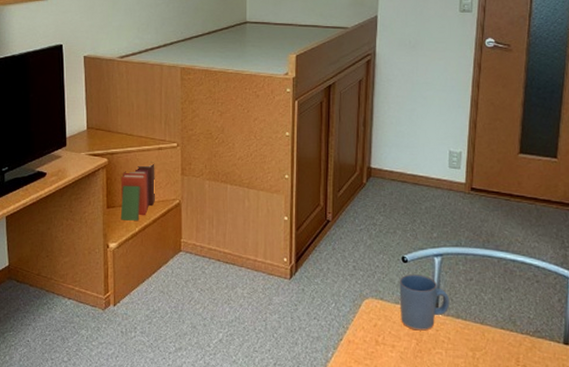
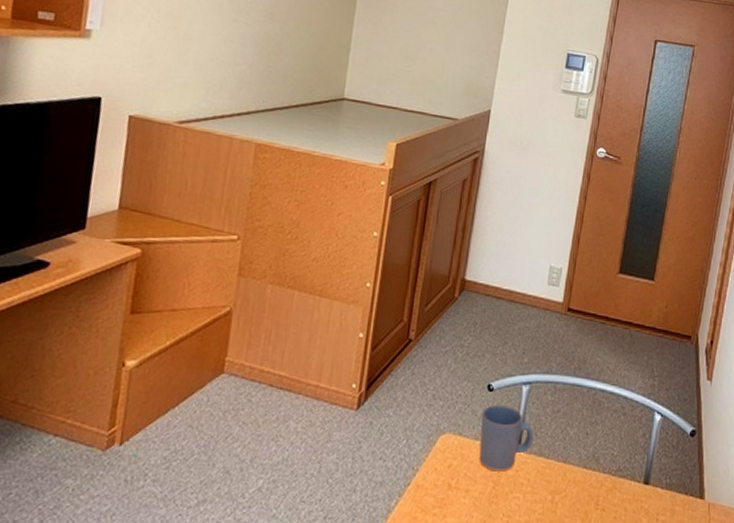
books: present [120,163,155,221] -> none [147,259,205,332]

